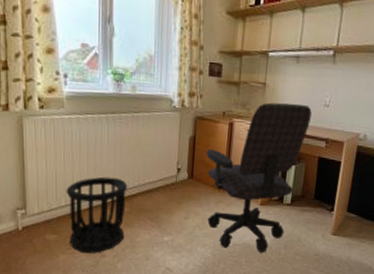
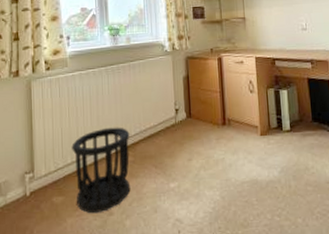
office chair: present [206,102,312,253] -> none [200,31,293,188]

